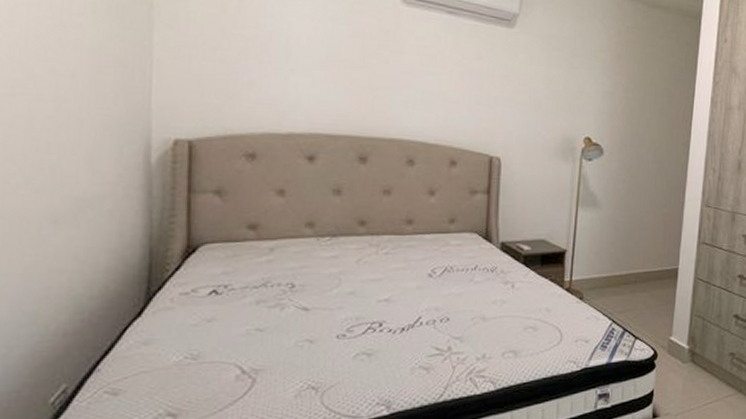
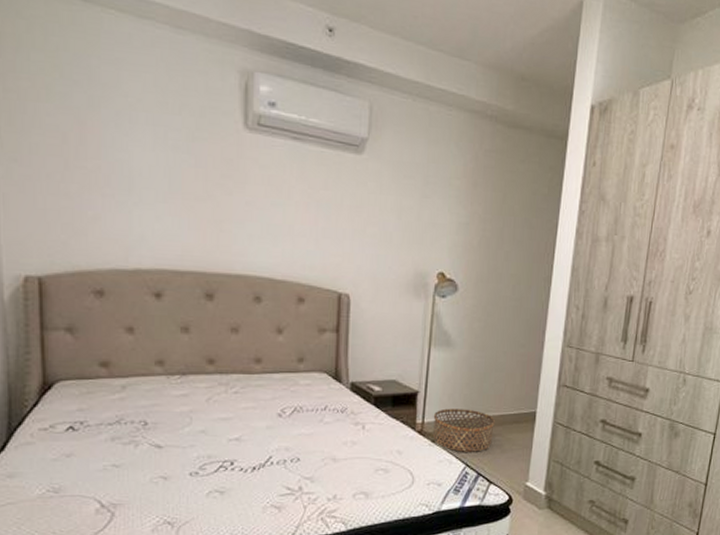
basket: none [580,266,641,309] -> present [433,408,496,452]

